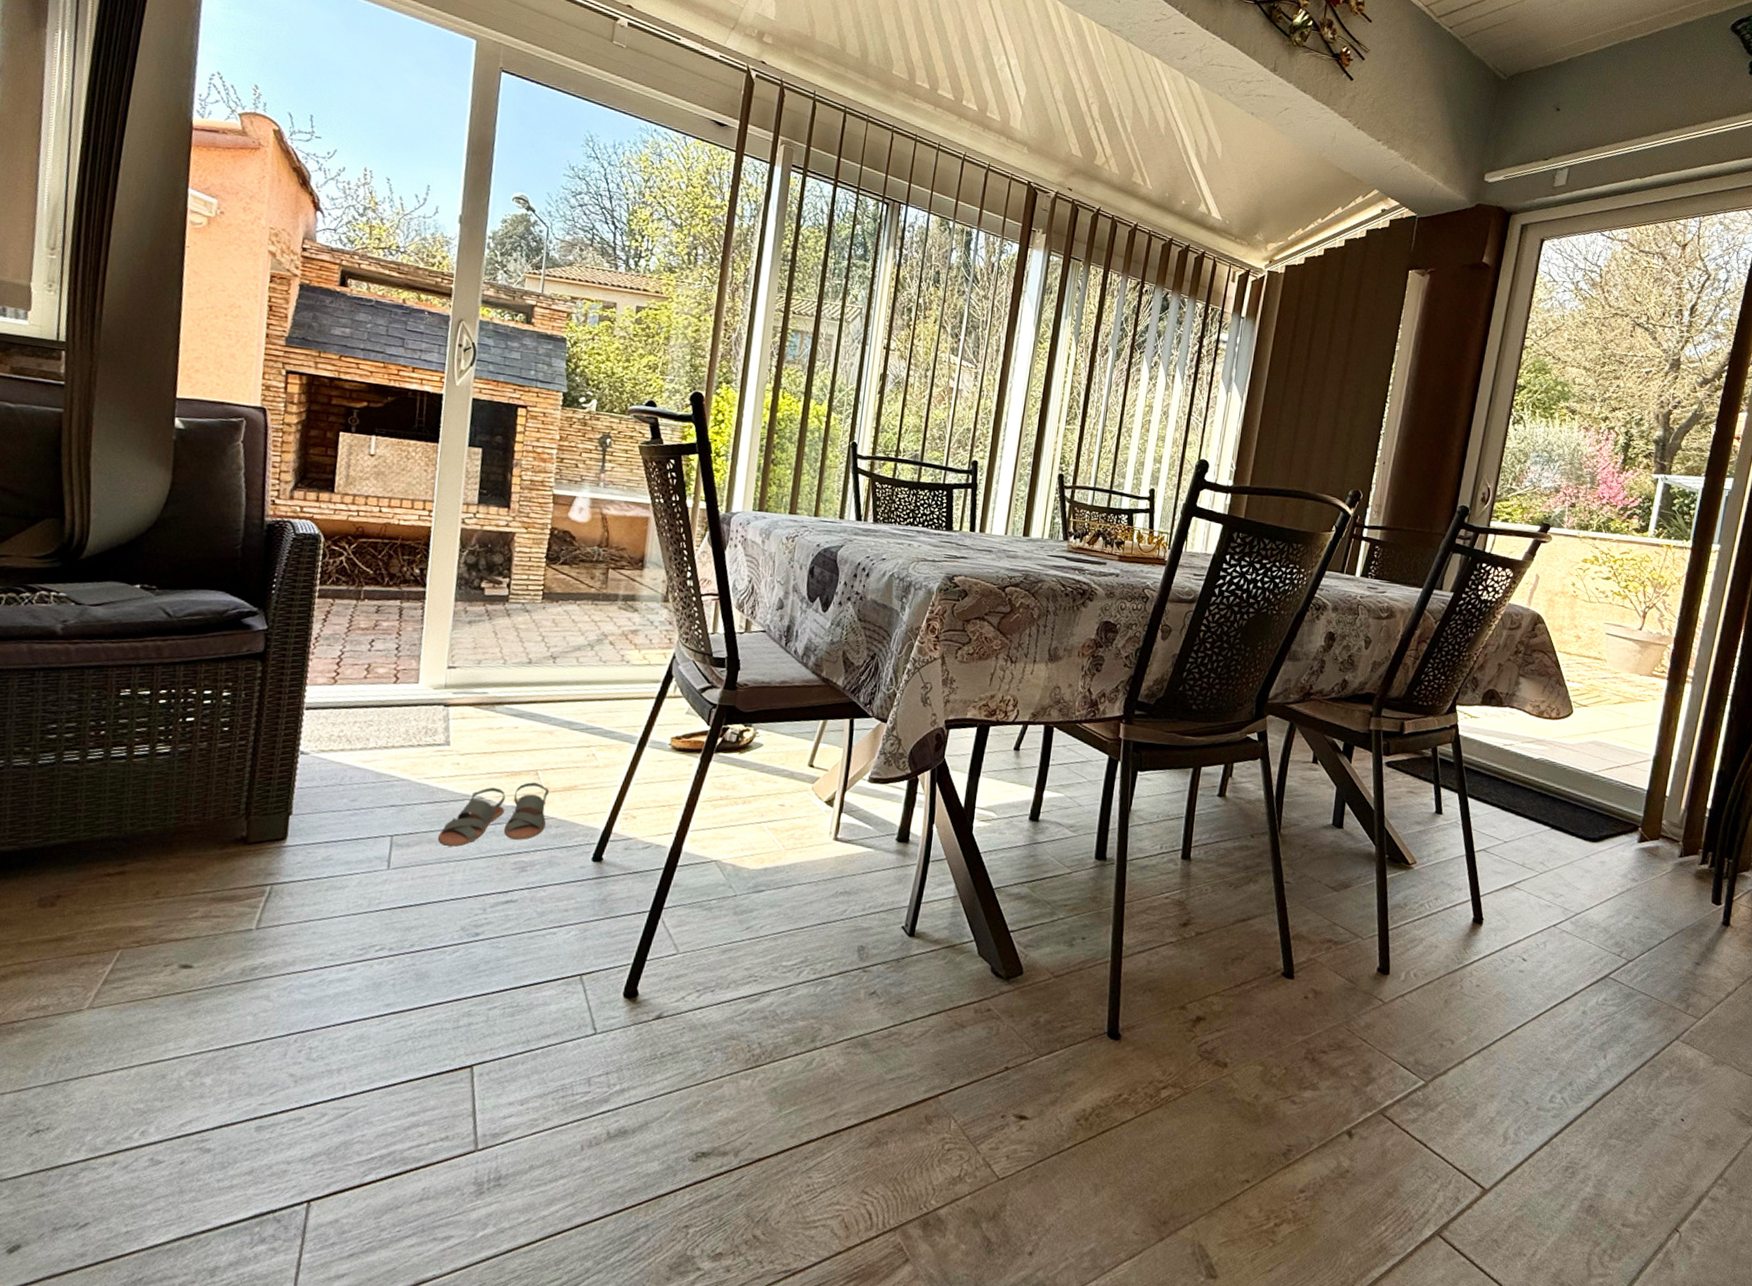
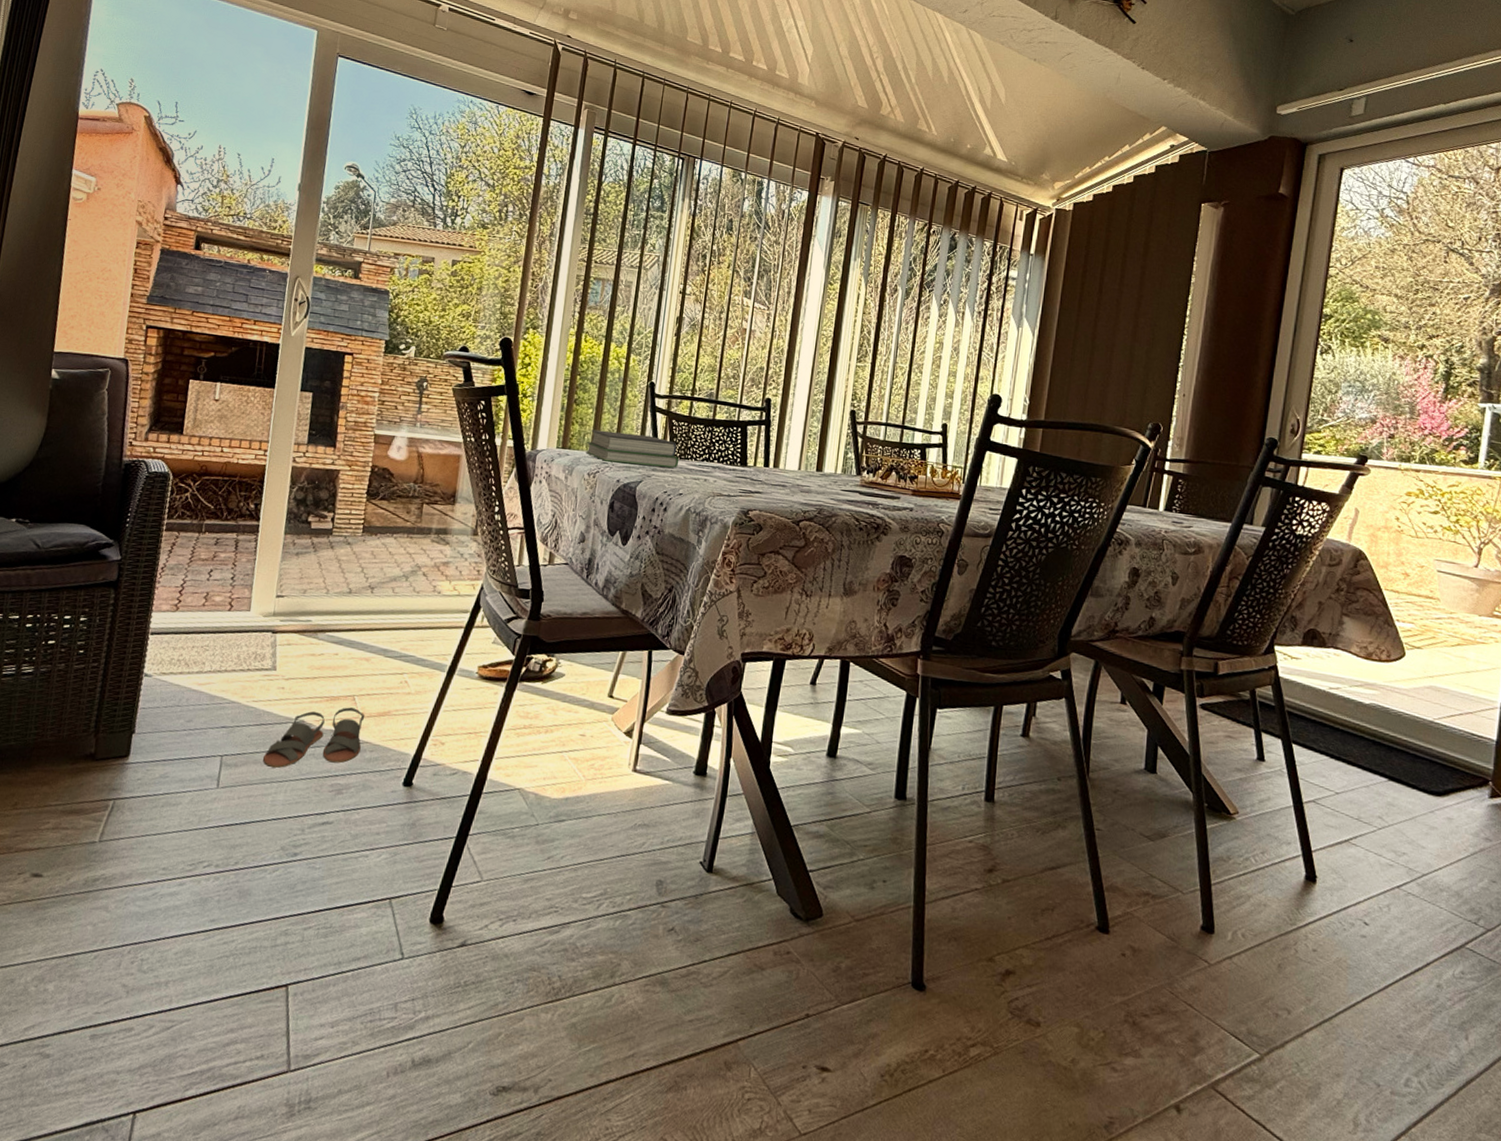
book: none [784,491,883,532] -> present [586,429,679,468]

